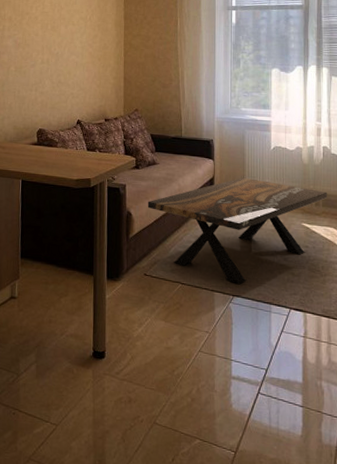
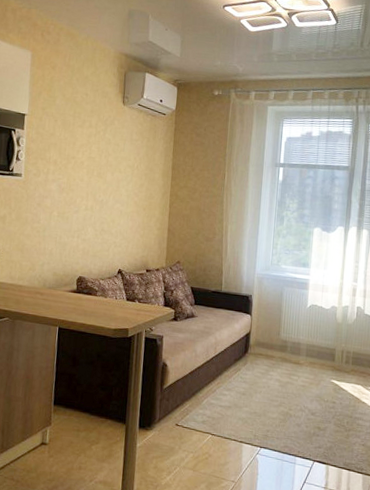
coffee table: present [147,177,328,284] -> none [183,333,358,436]

